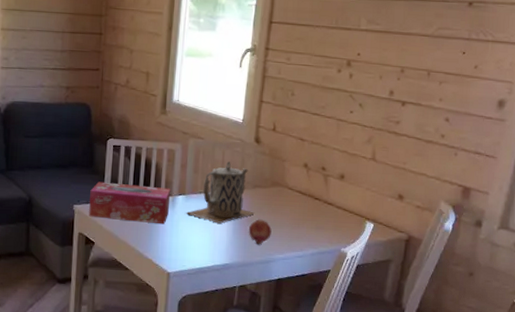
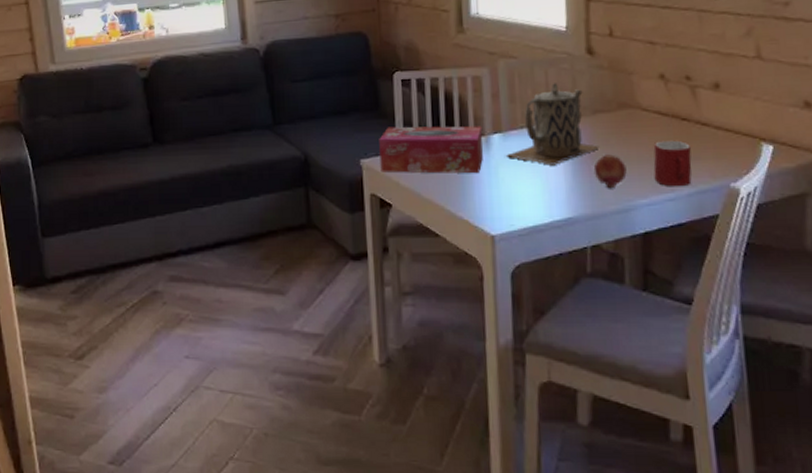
mug: none [290,213,318,247] -> present [653,140,692,186]

